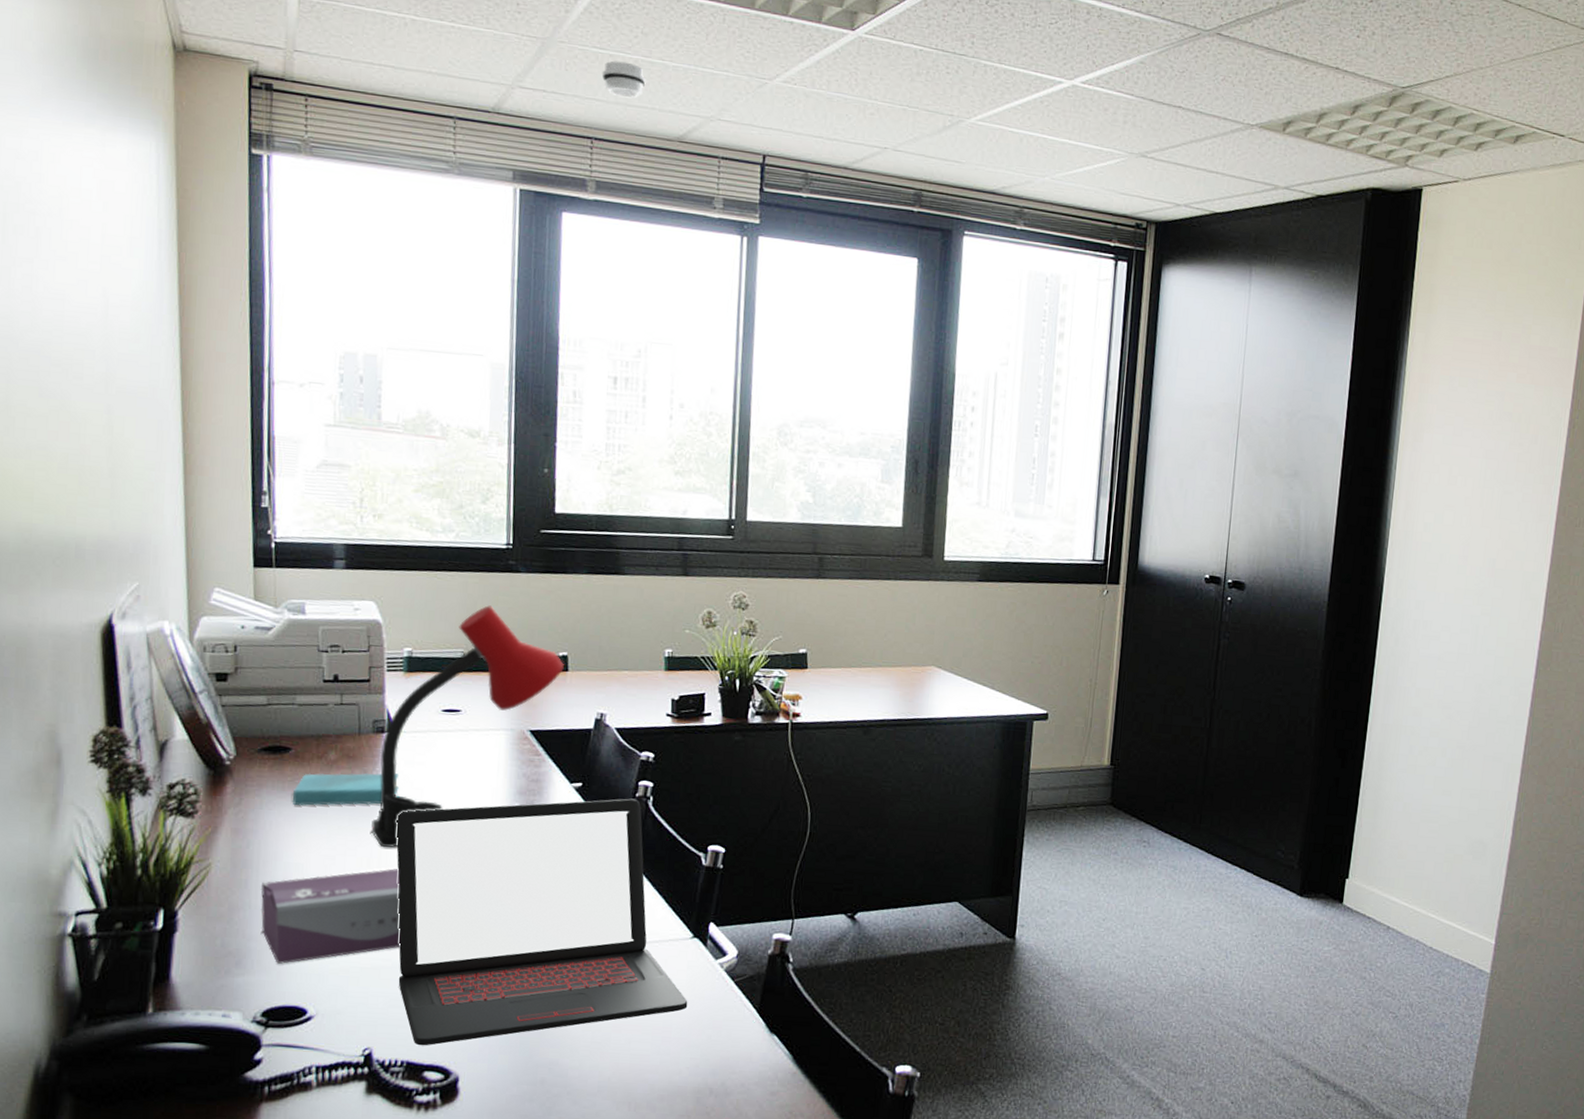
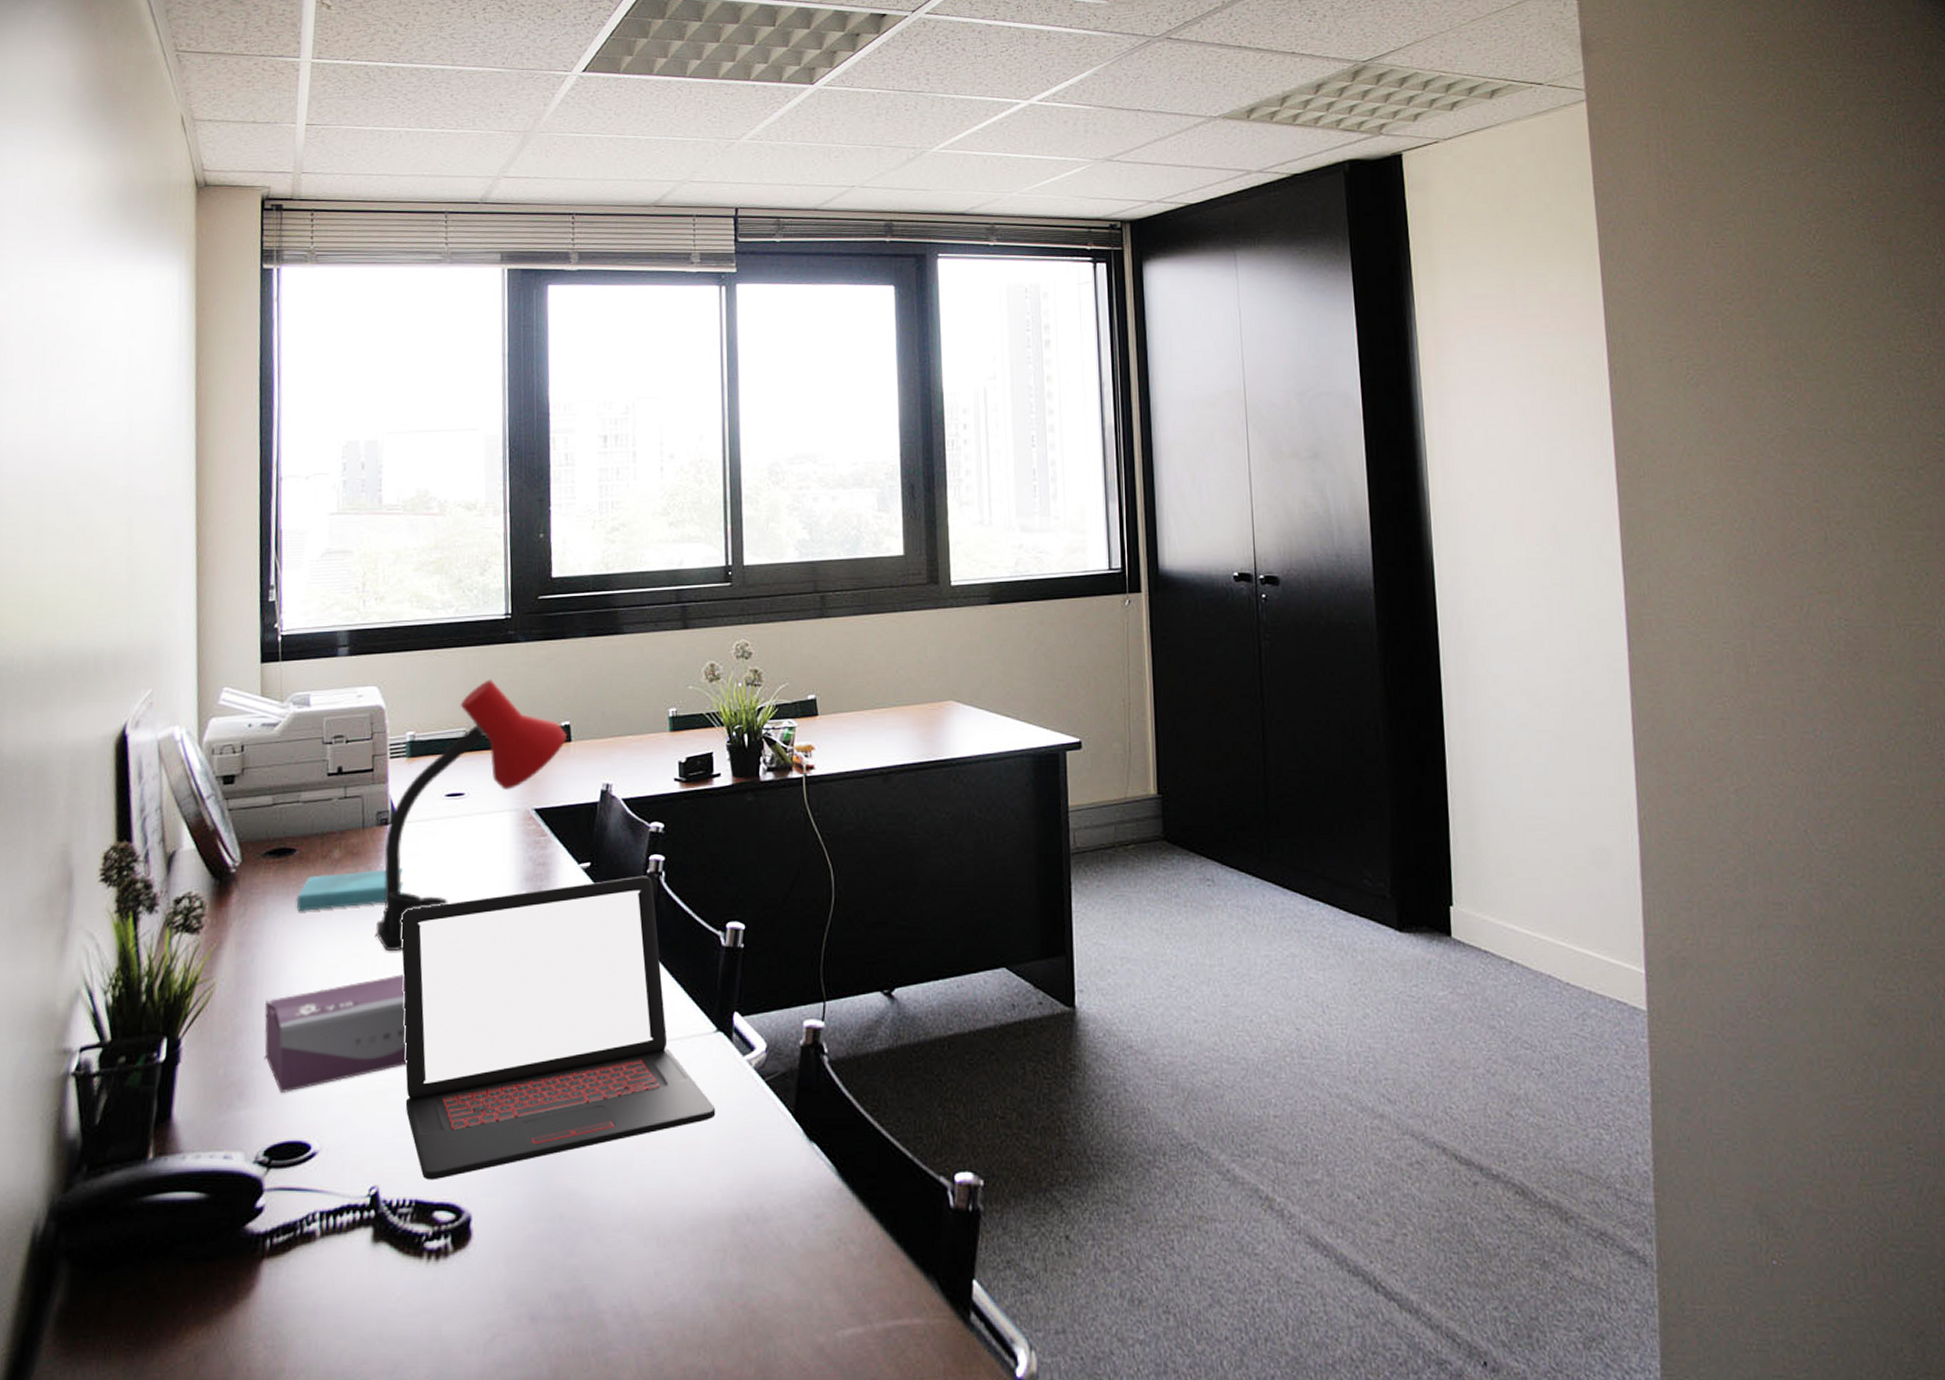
smoke detector: present [601,61,646,98] -> none [579,141,621,174]

